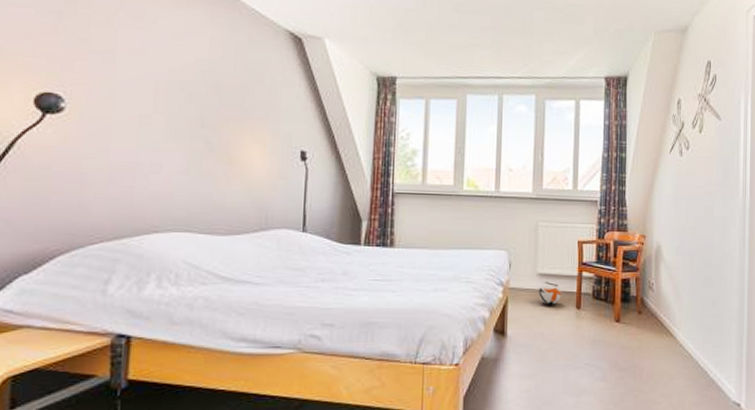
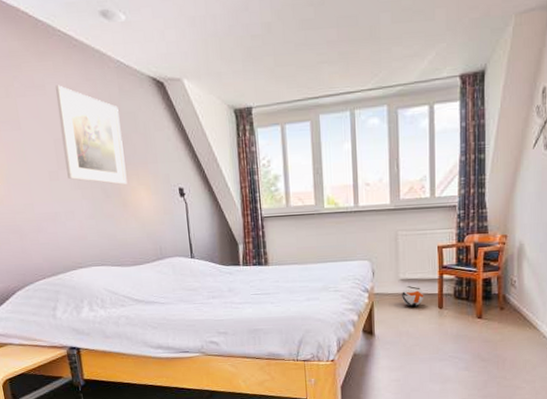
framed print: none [163,22,244,140] -> present [55,85,128,185]

